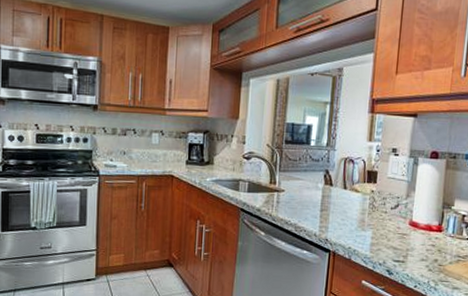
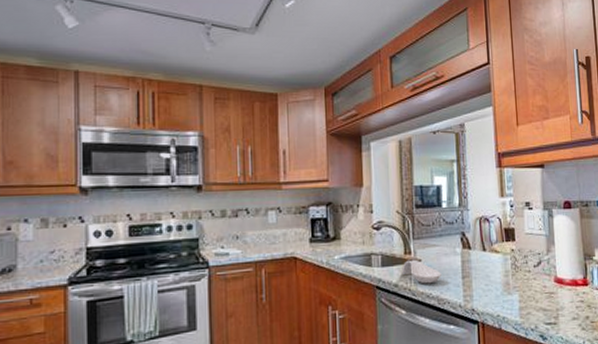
spoon rest: none [265,189,302,212] -> present [402,259,442,284]

